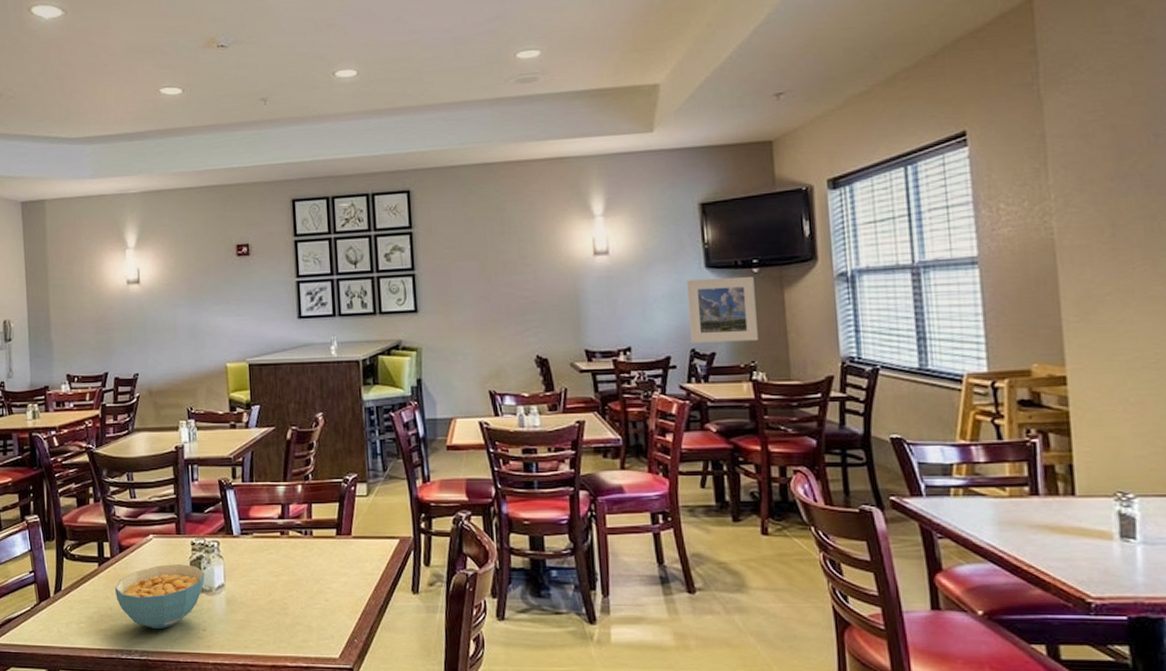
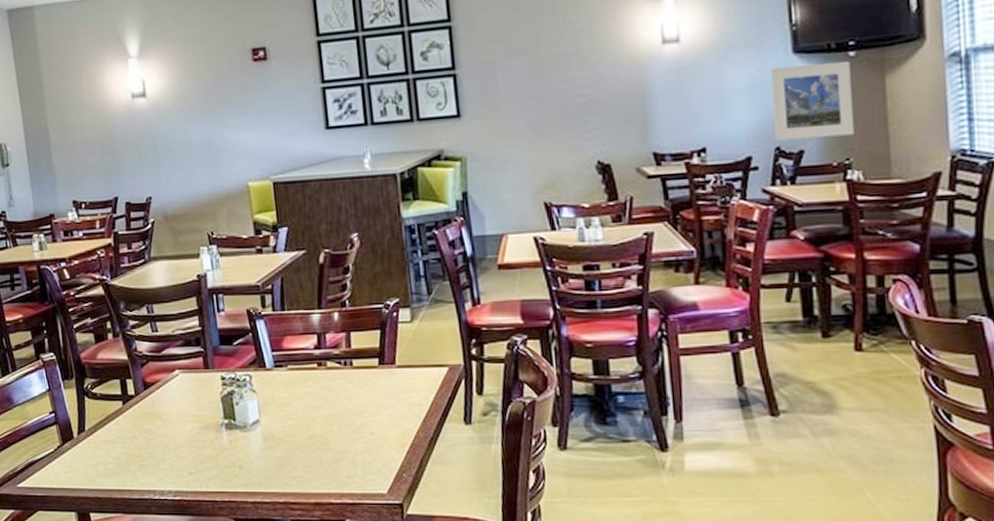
cereal bowl: present [114,564,205,630] -> none [141,400,238,469]

